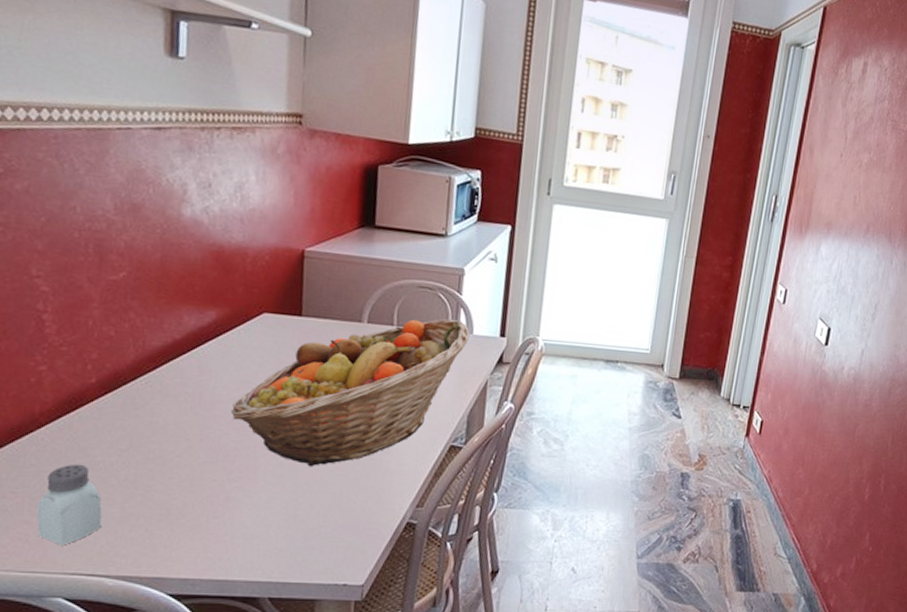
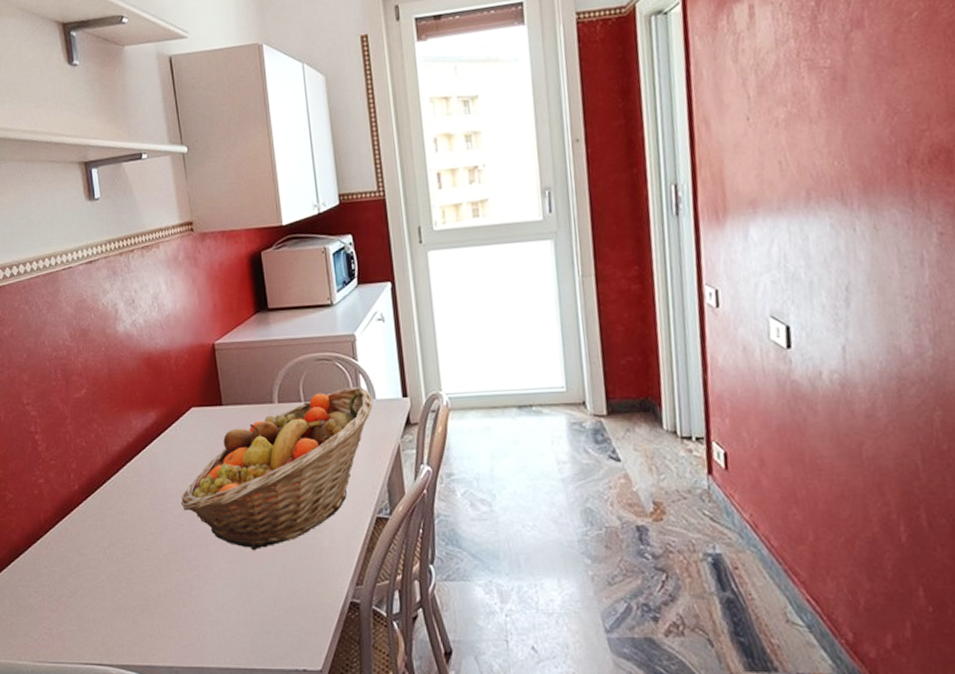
saltshaker: present [36,464,102,546] -> none [53,563,100,638]

